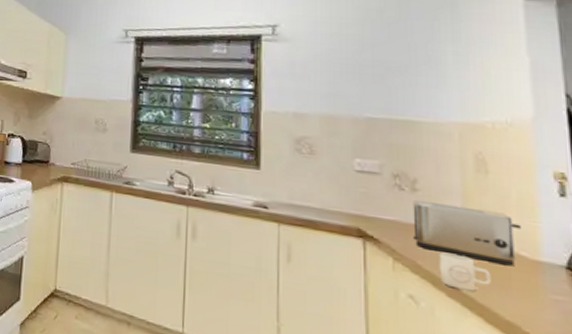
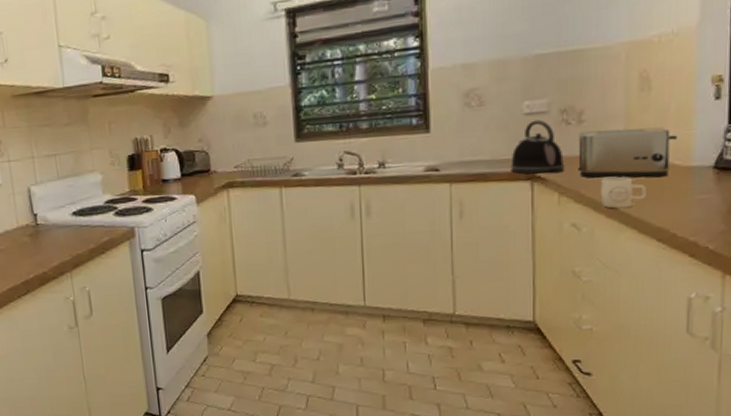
kettle: none [341,178,399,237] -> present [511,119,565,174]

